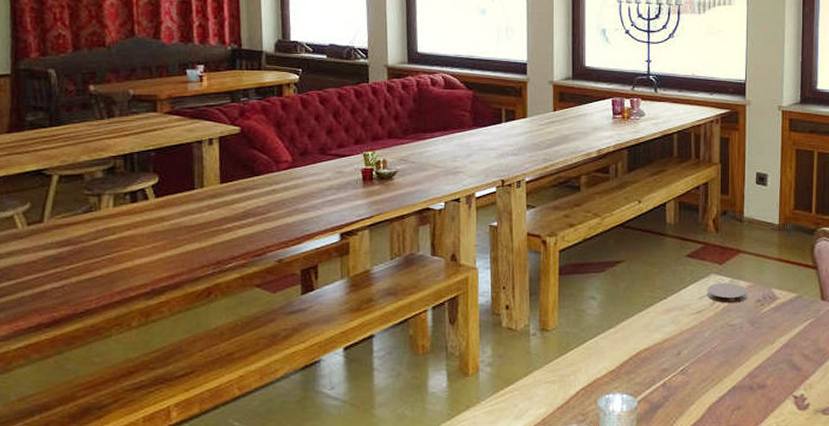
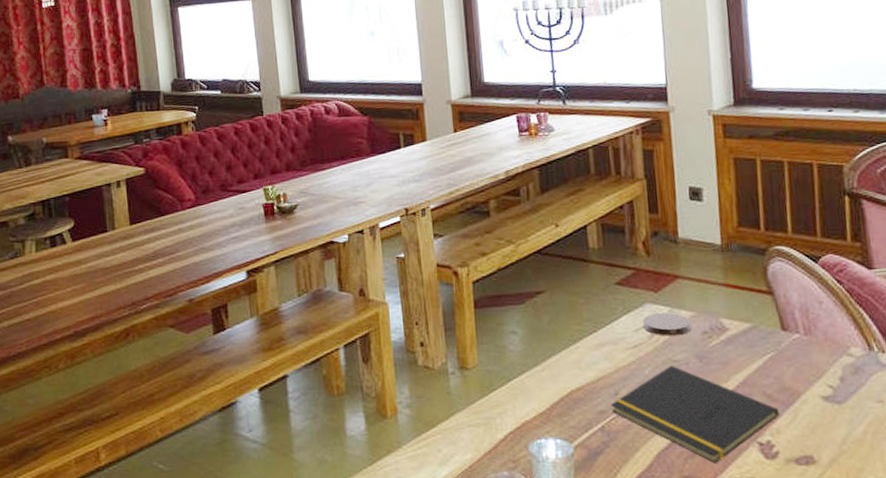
notepad: none [673,328,813,414] -> present [611,365,780,463]

